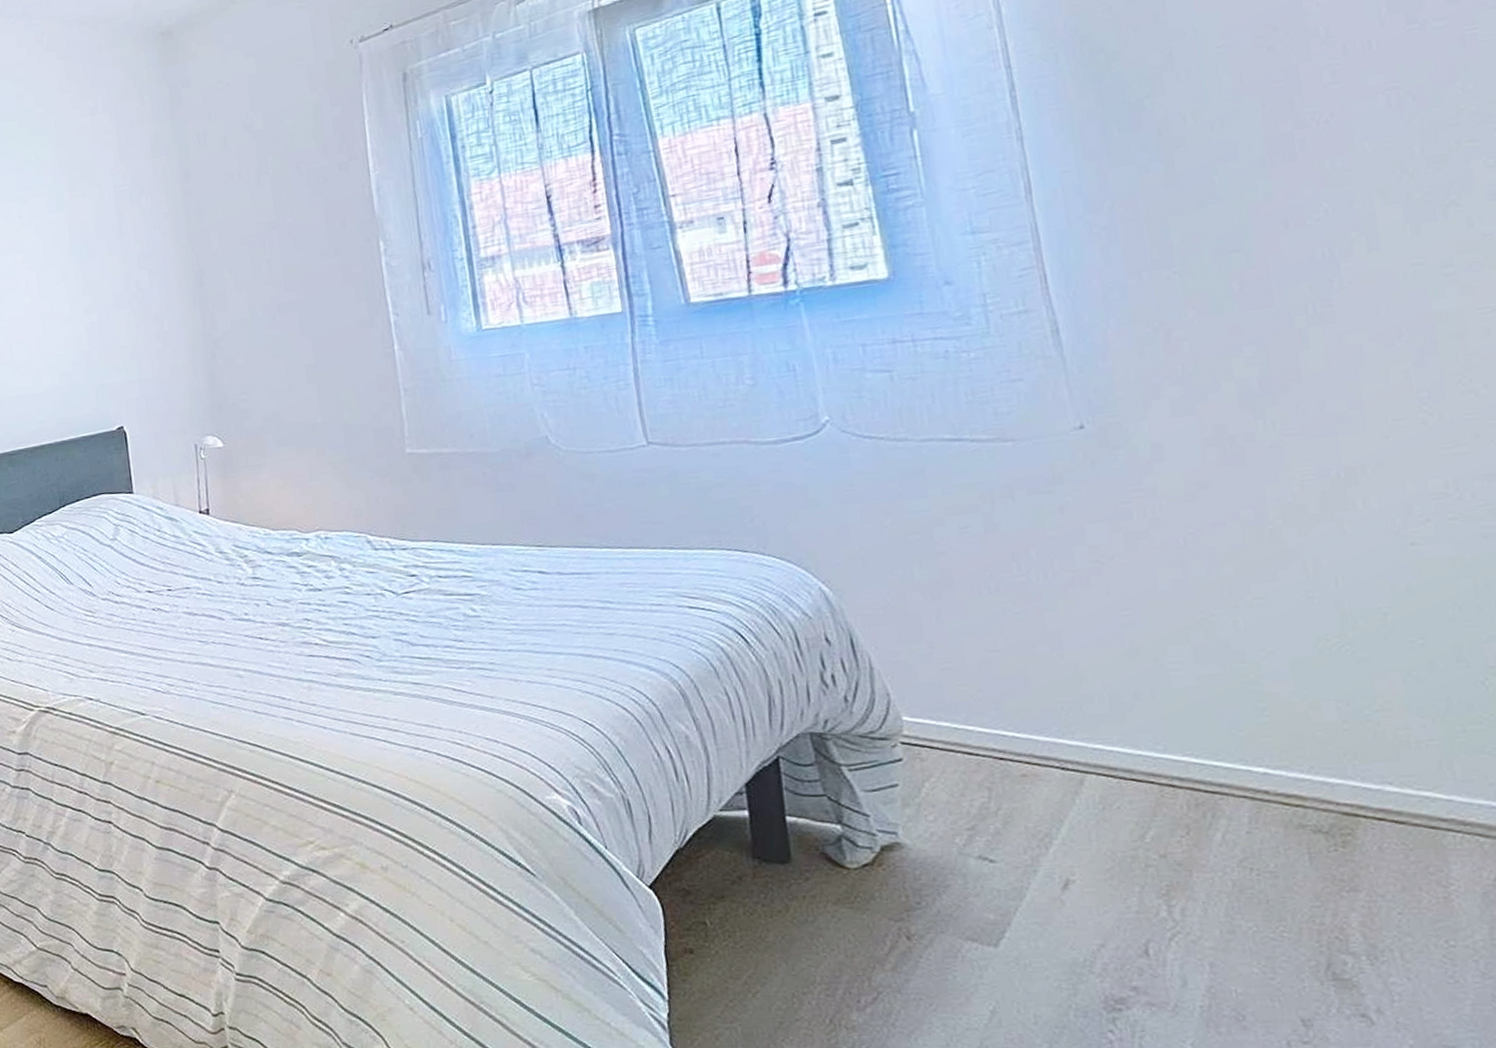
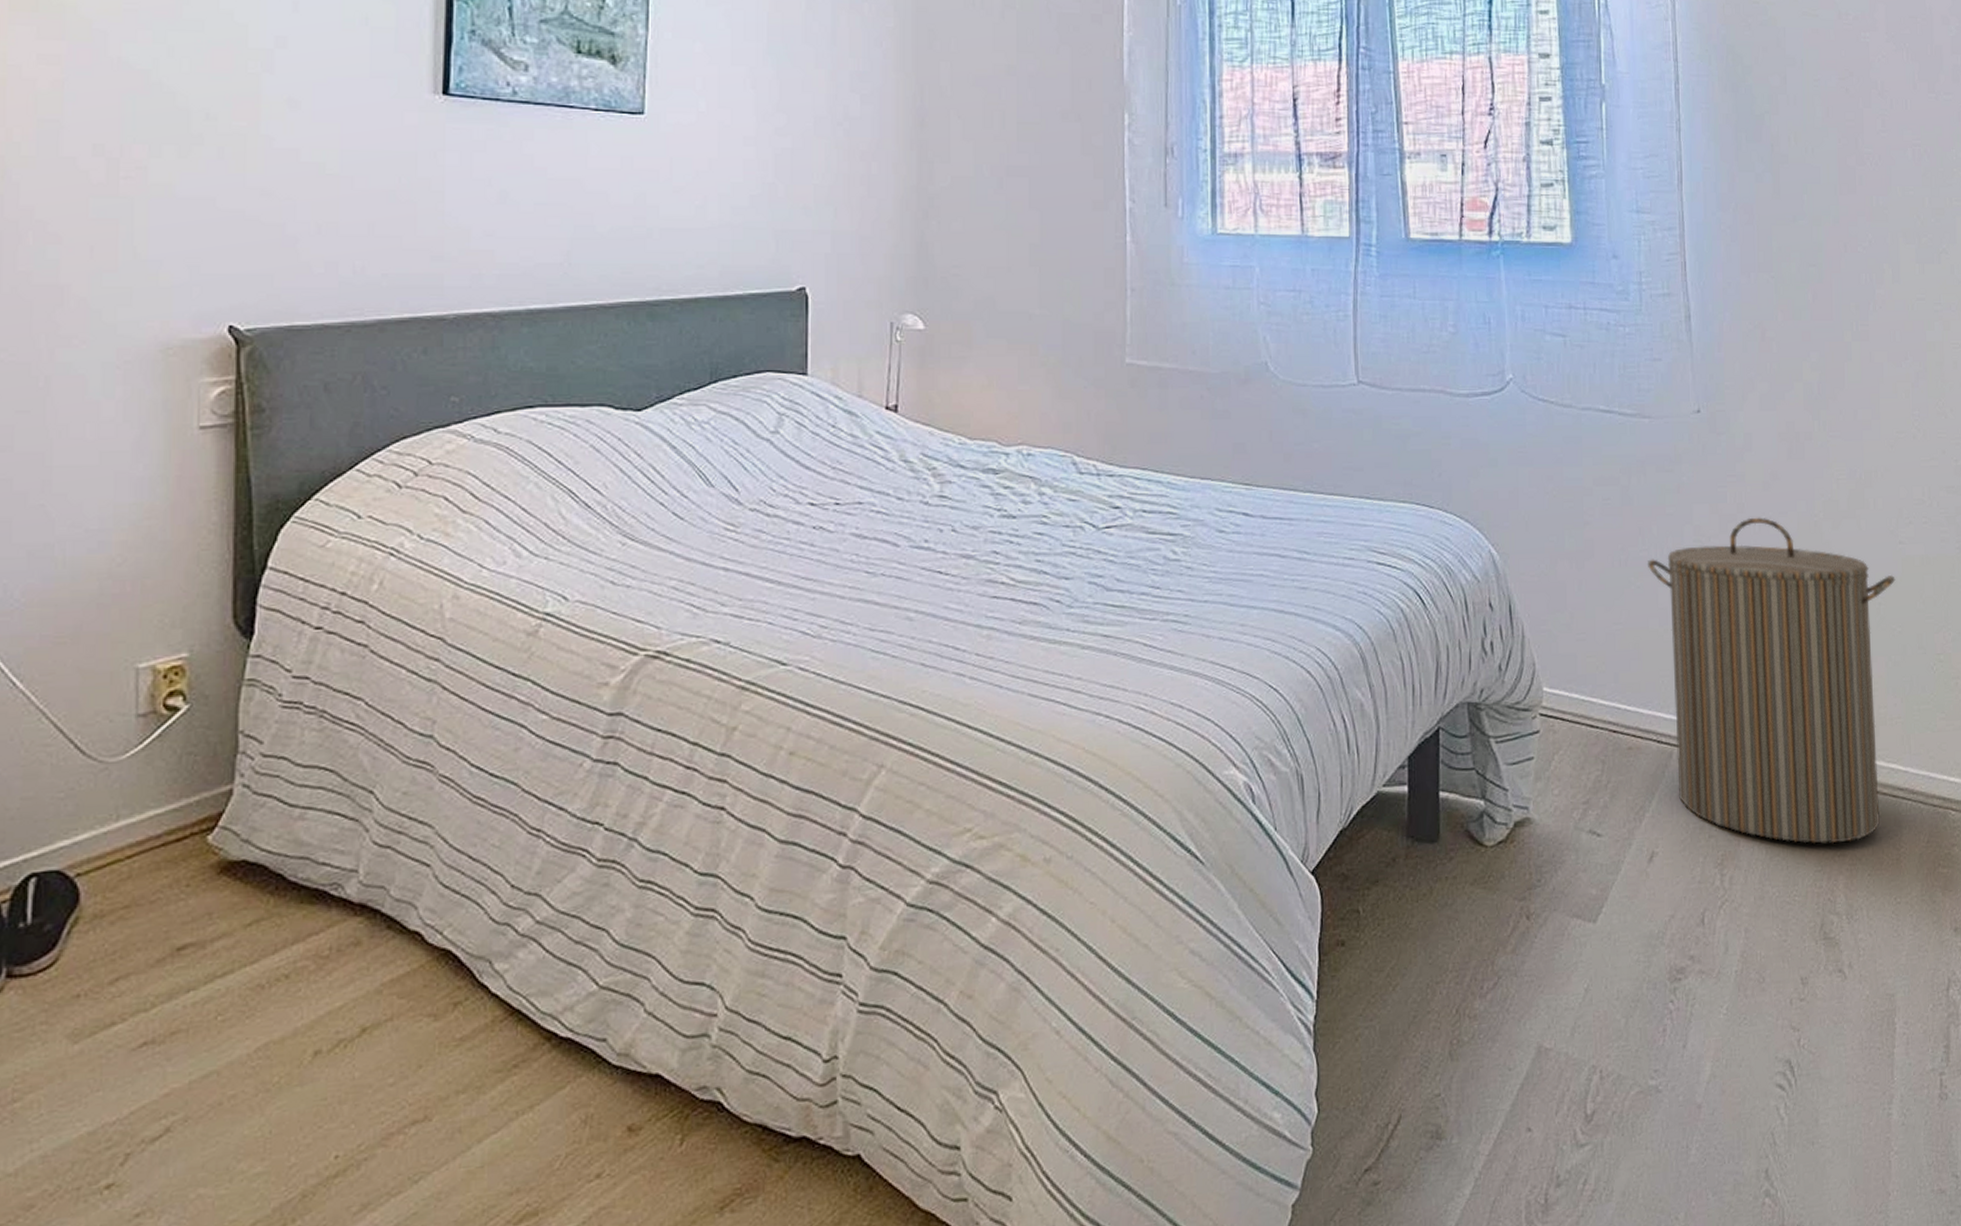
laundry hamper: none [1027,530,1413,878] -> present [1648,517,1896,844]

